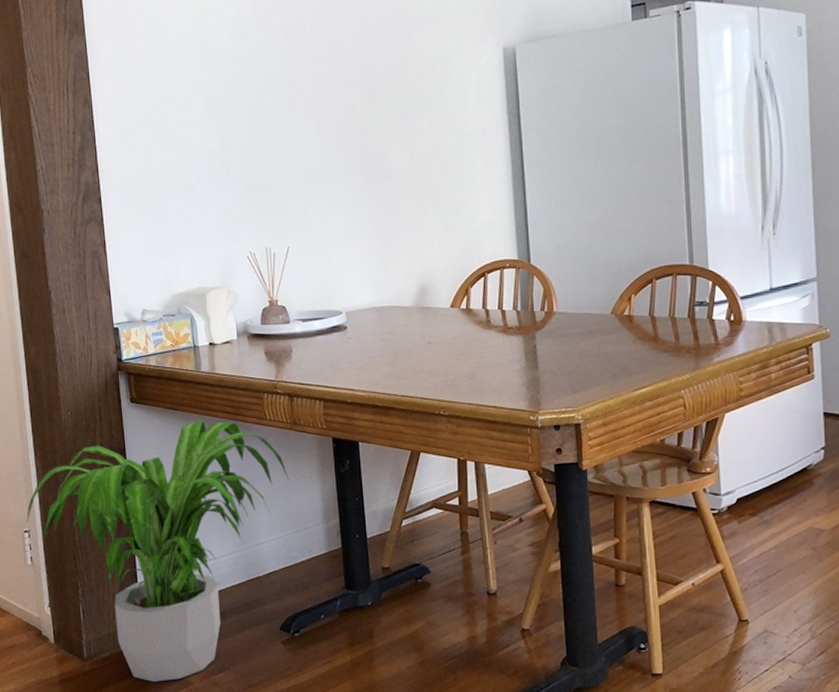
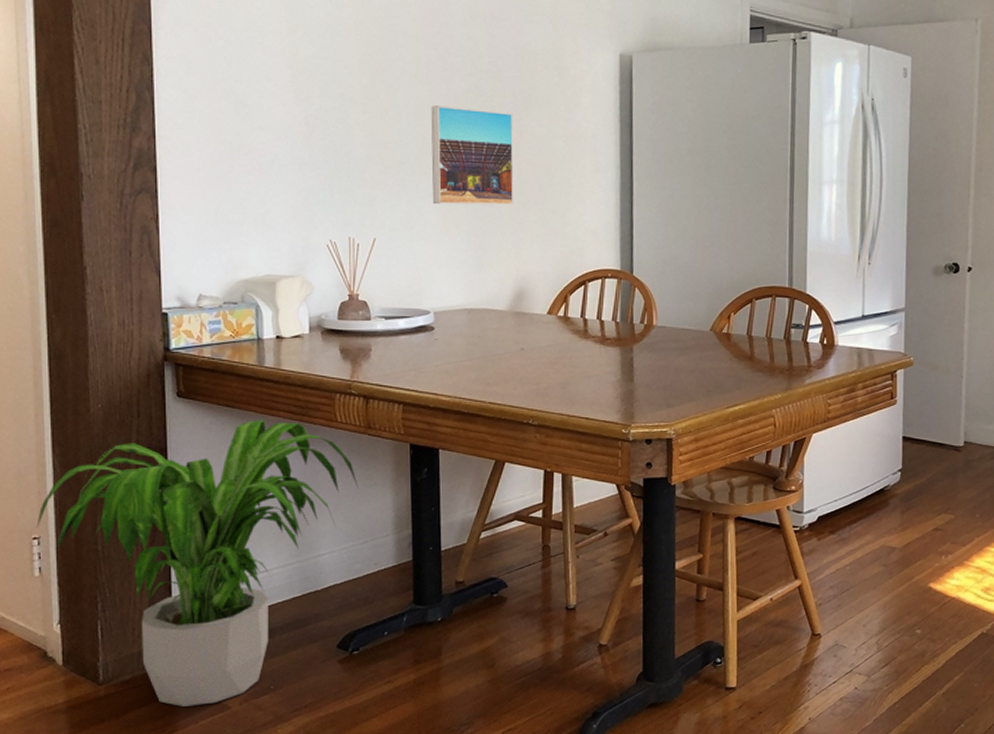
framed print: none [330,116,412,211] -> present [431,105,514,205]

